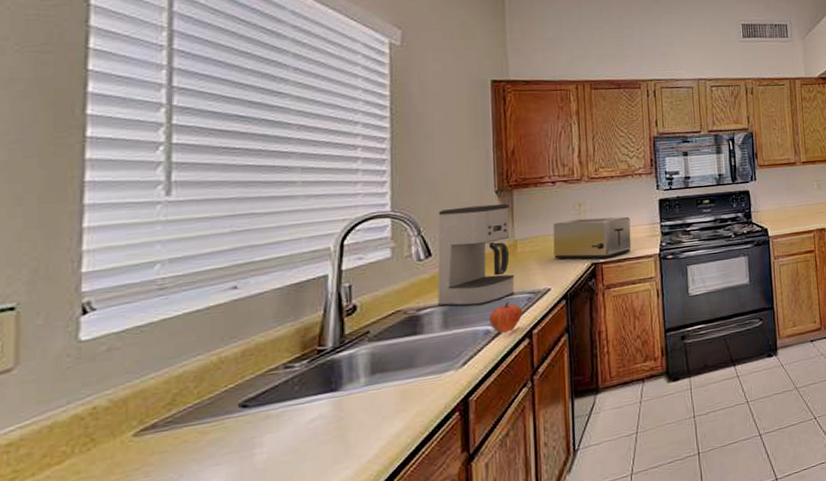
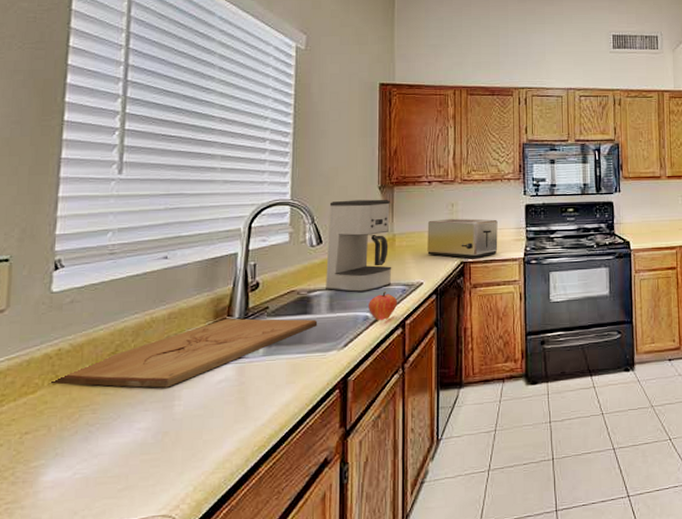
cutting board: none [81,339,430,451] -> present [48,318,318,388]

